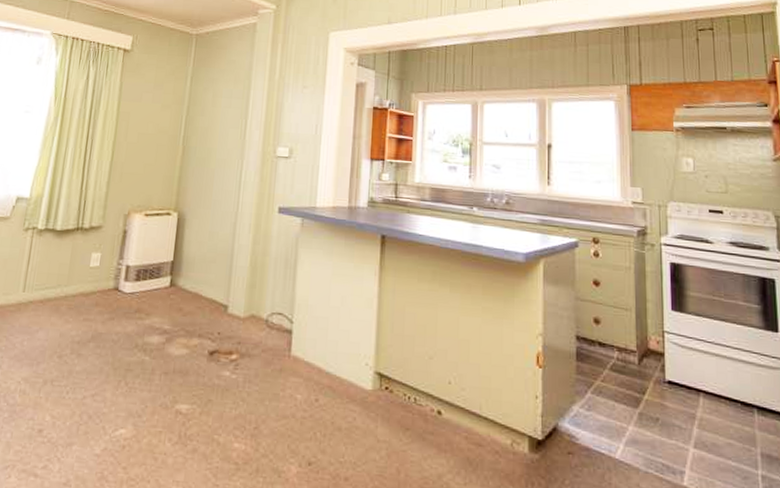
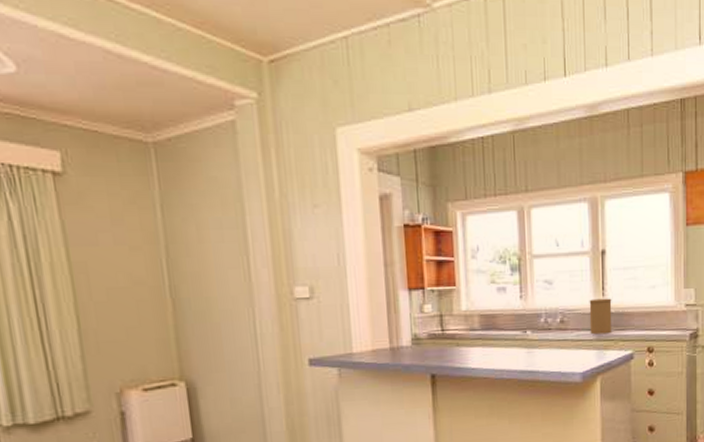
canister: none [534,186,557,220] -> present [589,298,612,335]

